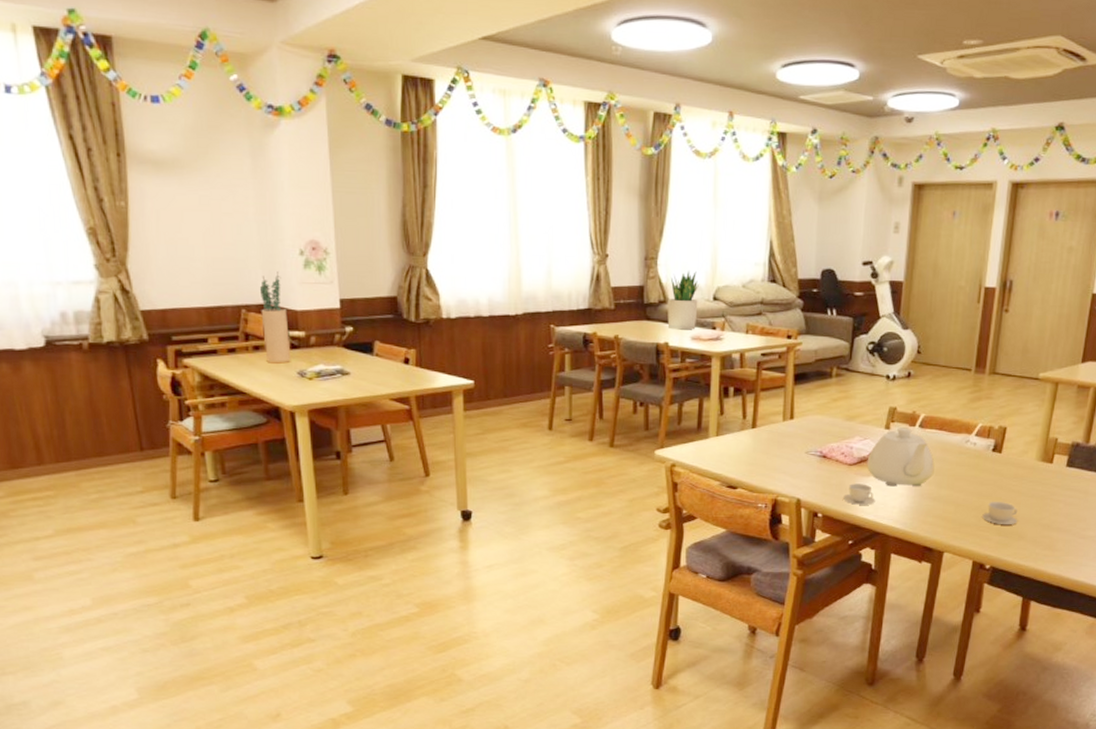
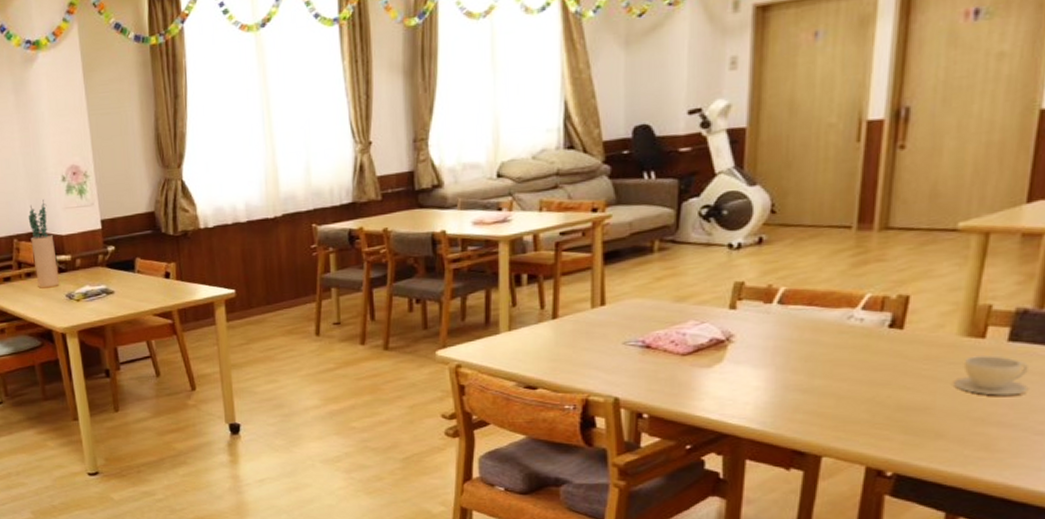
planter: present [667,270,699,330] -> none [443,147,479,216]
teacup: present [842,483,876,505] -> none [674,376,720,402]
teapot: present [866,427,935,487] -> none [706,305,803,378]
teacup: present [982,502,1018,524] -> none [877,391,934,420]
teacup: none [1032,477,1078,508] -> present [954,355,1029,396]

